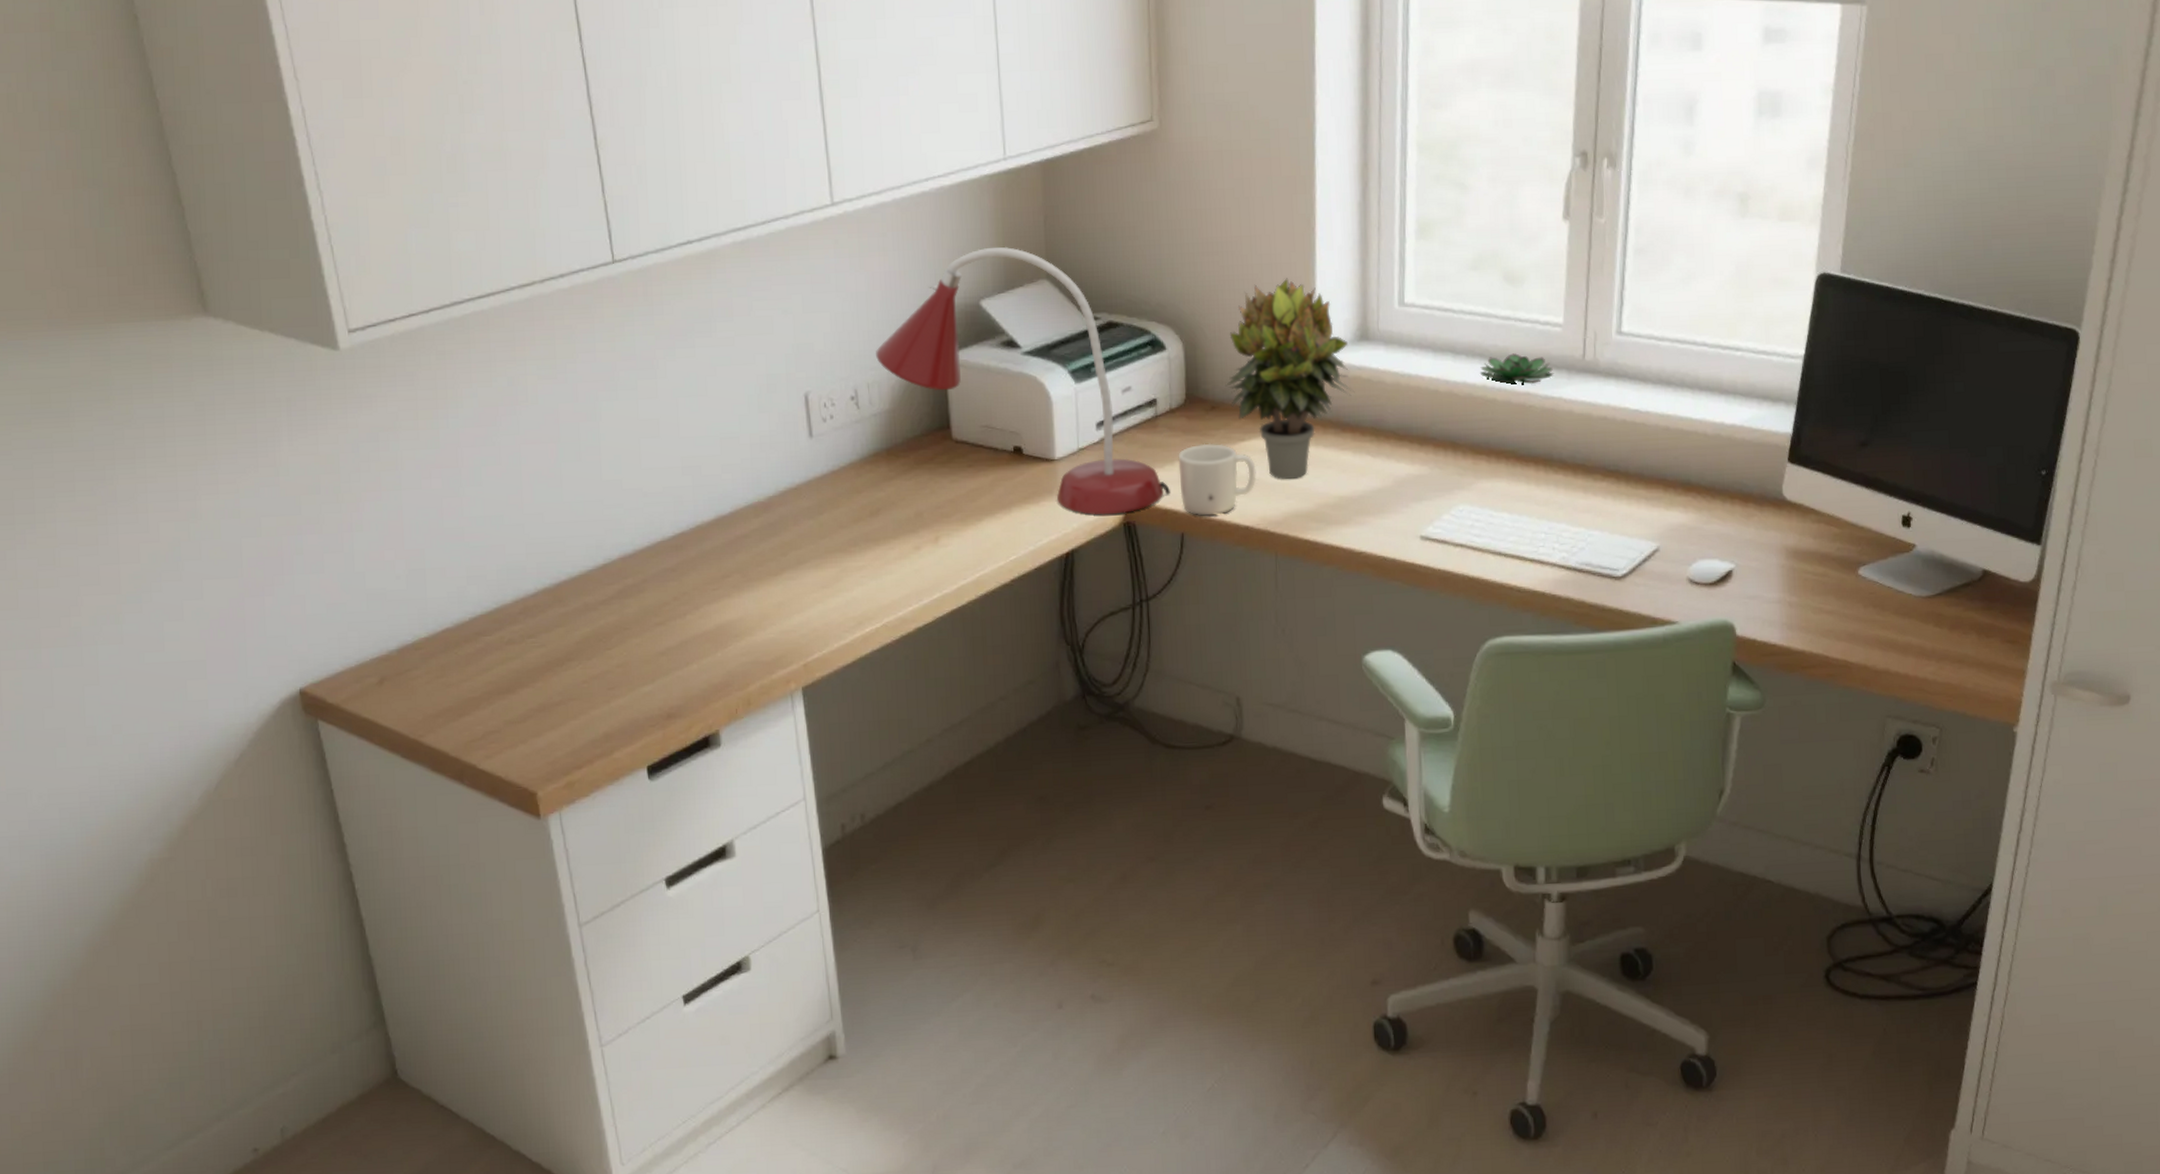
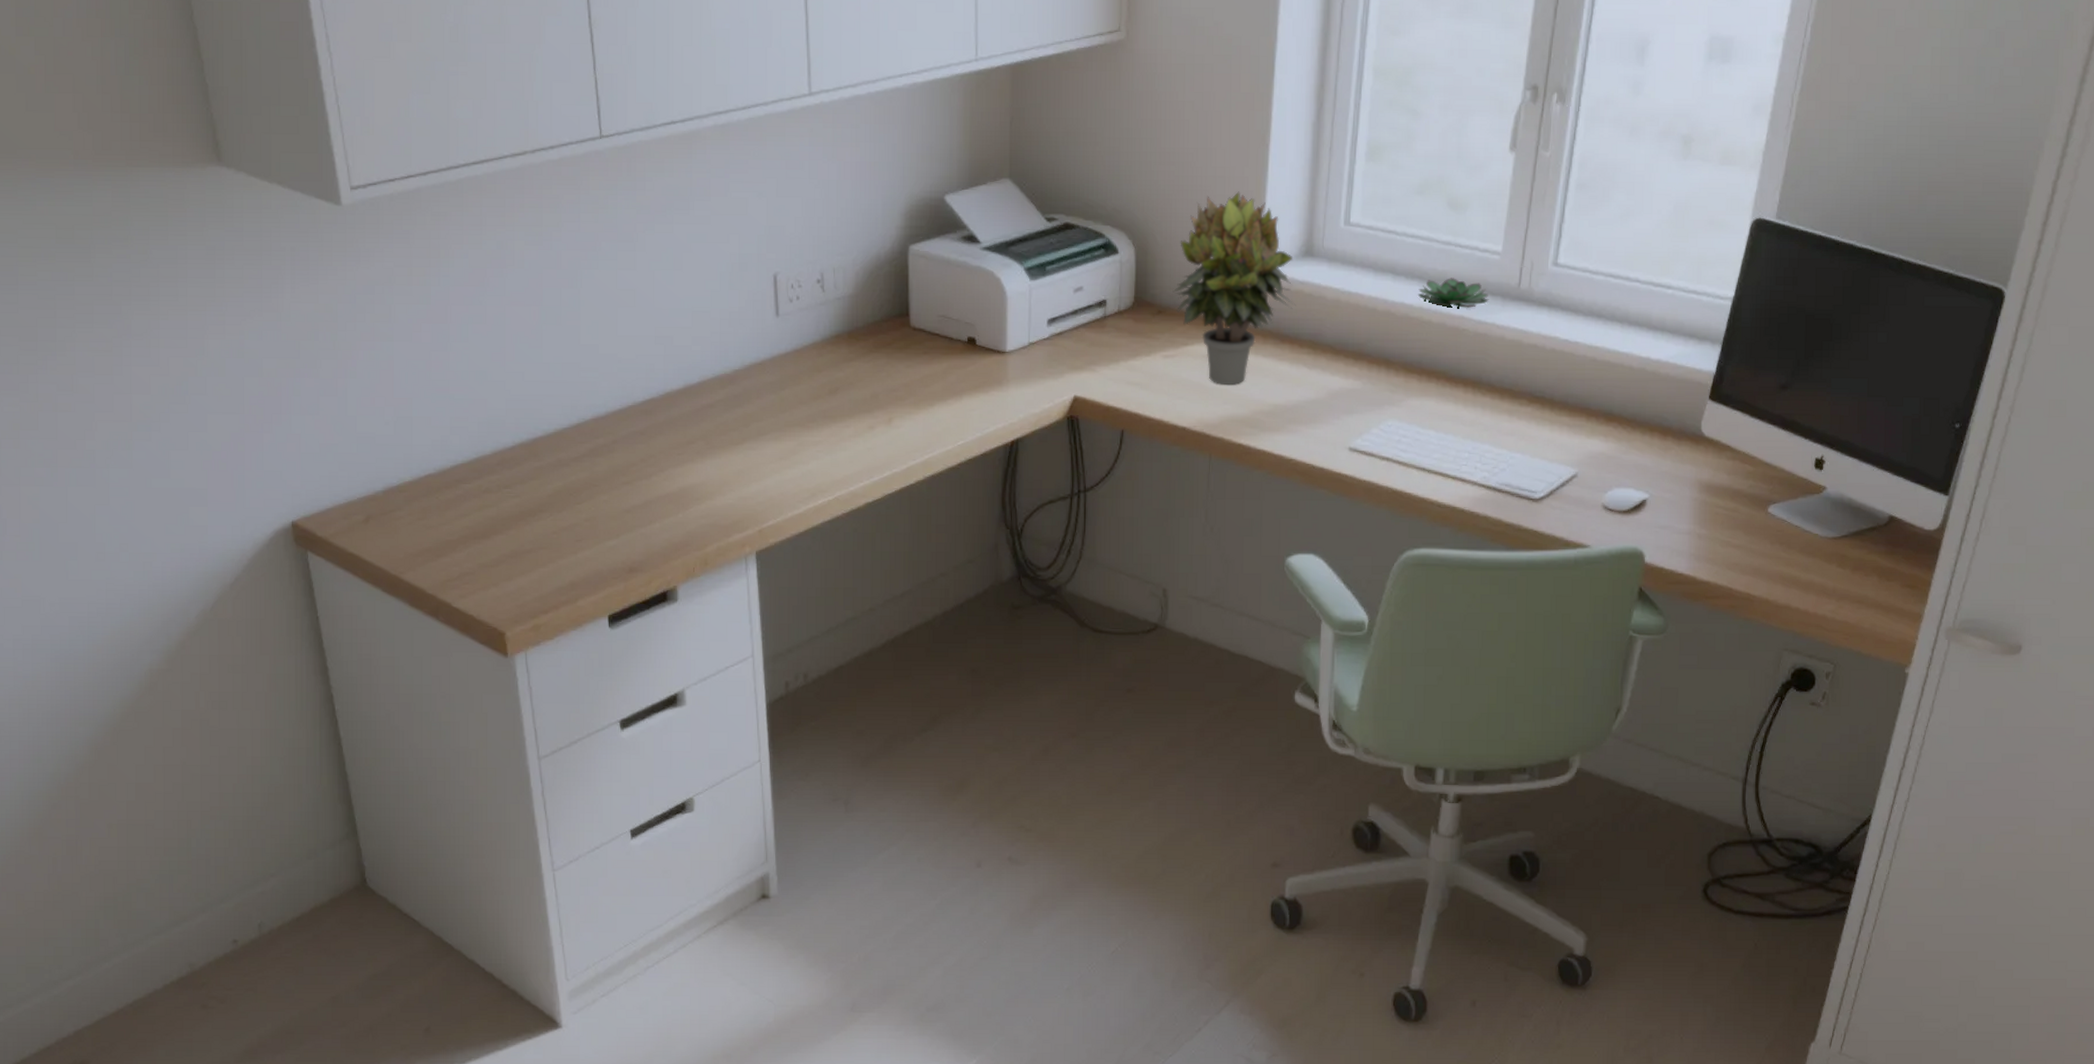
desk lamp: present [876,246,1170,515] -> none [843,144,1113,408]
mug: present [1178,443,1257,516] -> none [1123,345,1196,415]

